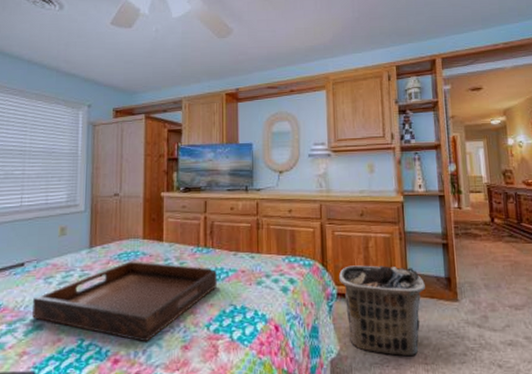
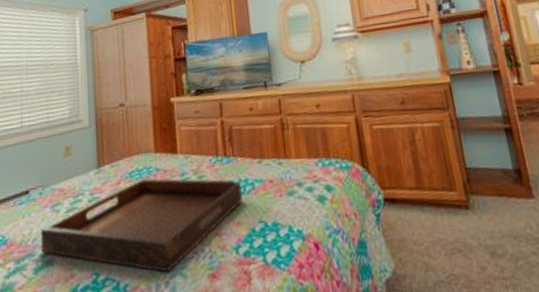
clothes hamper: present [339,265,425,356] -> none [383,161,492,271]

